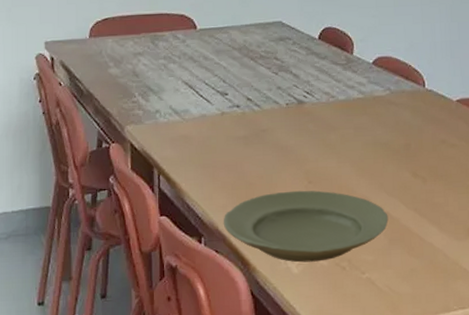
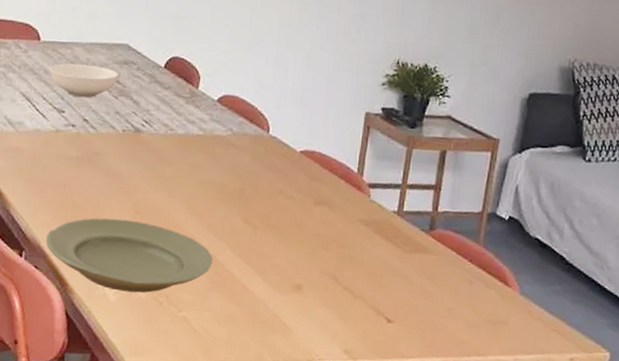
bowl: none [208,46,276,78] -> present [49,63,118,98]

